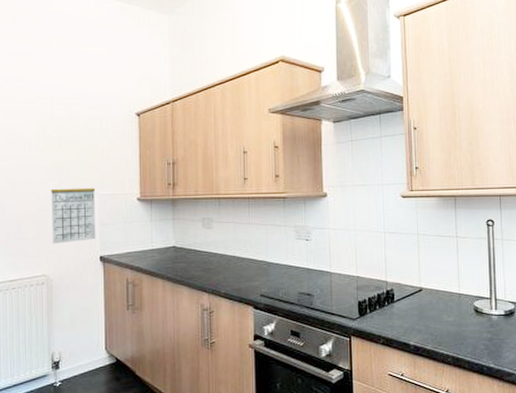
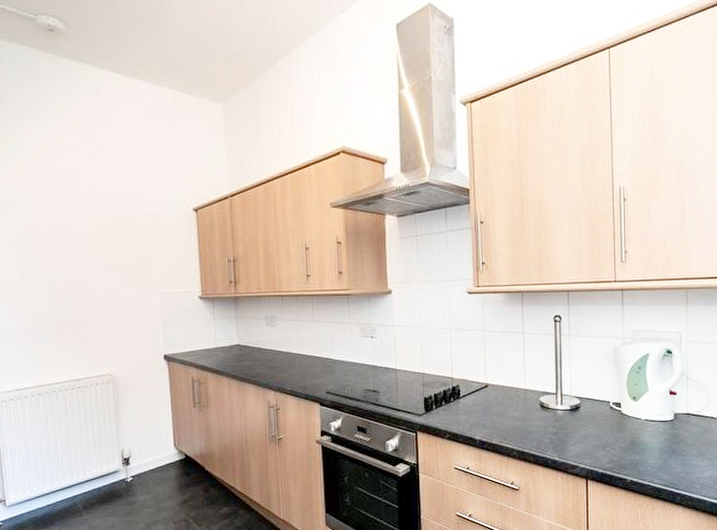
calendar: present [51,187,96,244] -> none [111,286,158,343]

